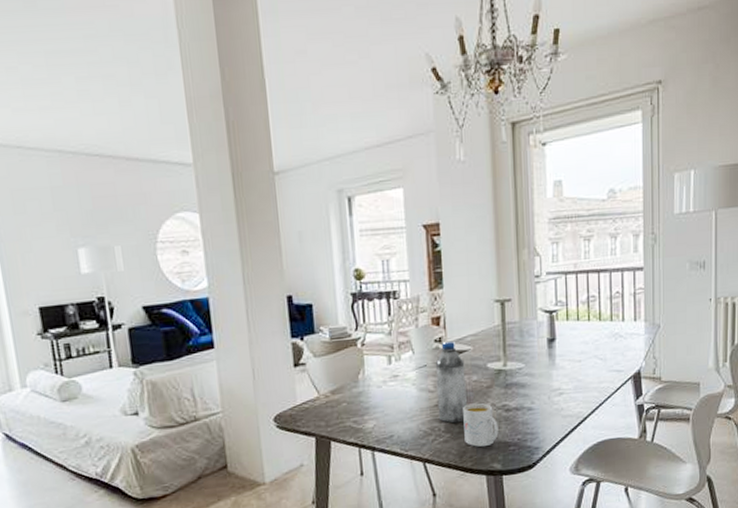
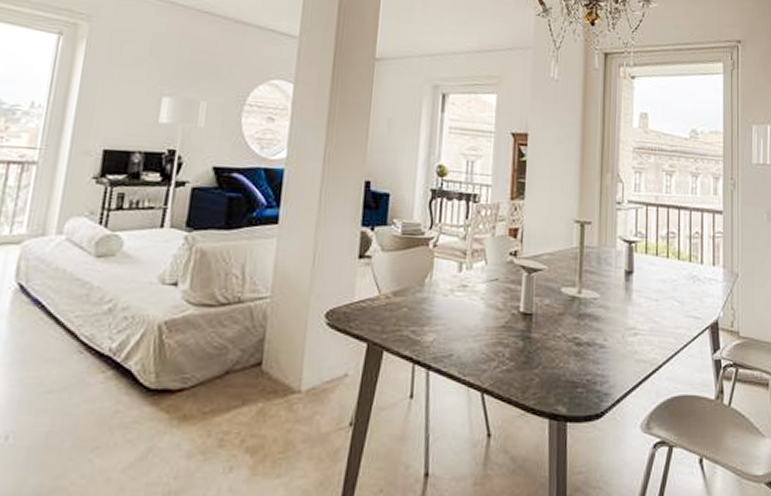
water bottle: present [435,340,467,424] -> none [504,256,538,351]
mug: present [463,403,499,448] -> none [529,330,567,384]

